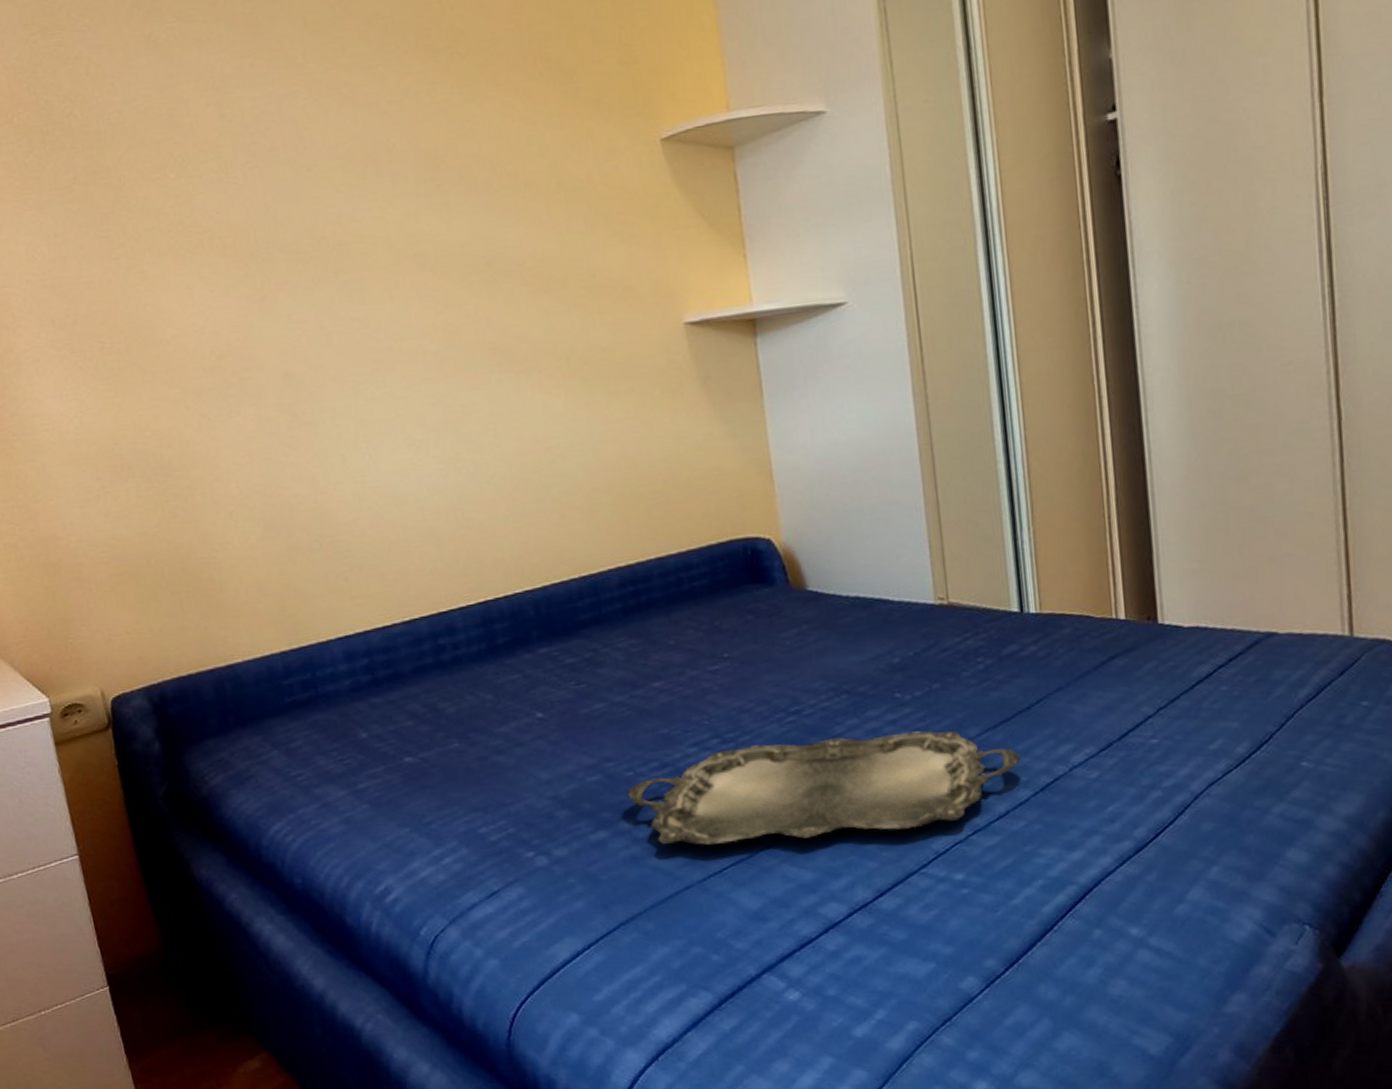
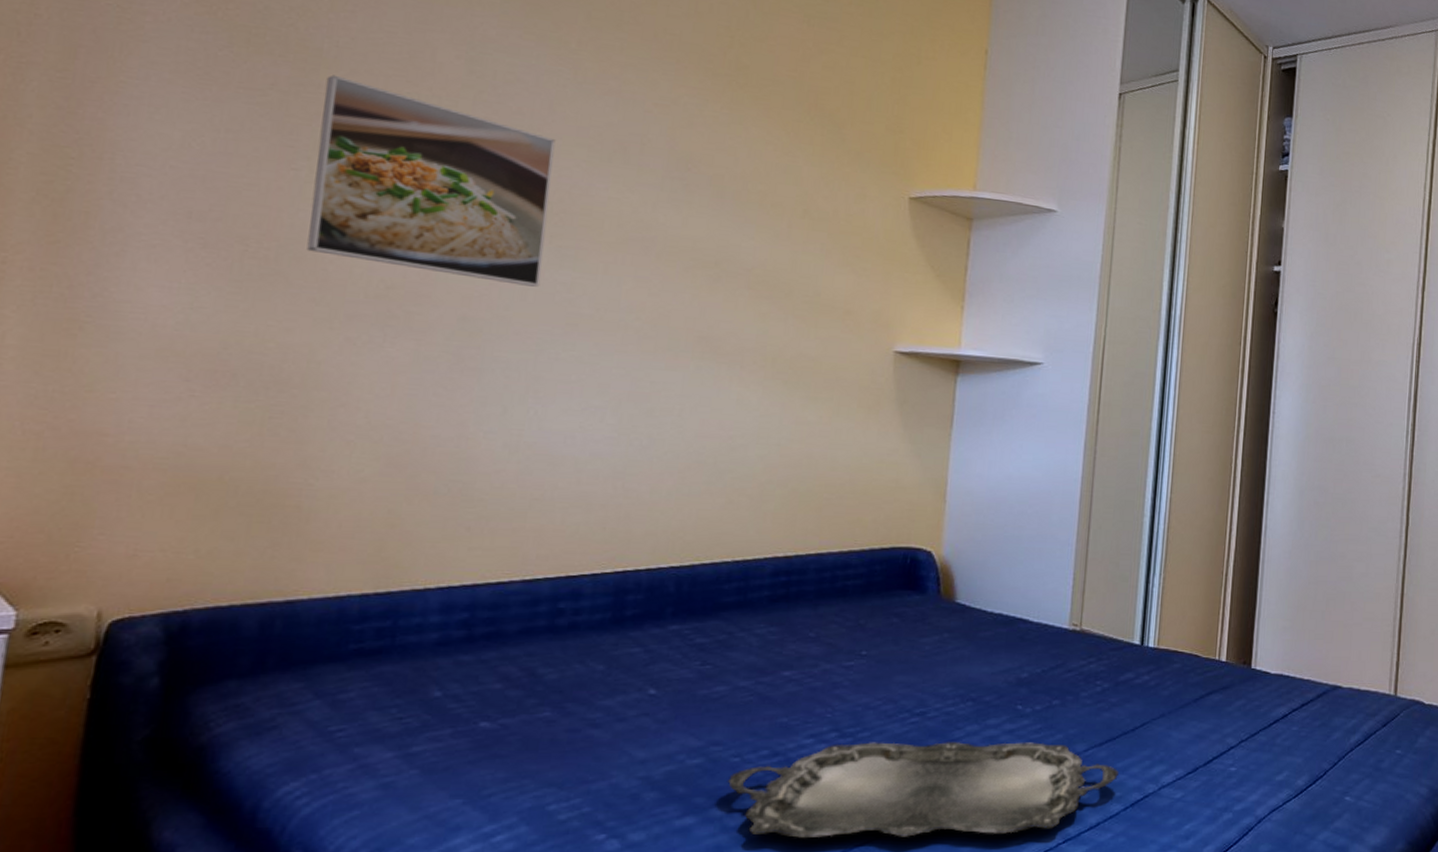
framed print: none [112,154,340,337] -> present [307,75,556,287]

